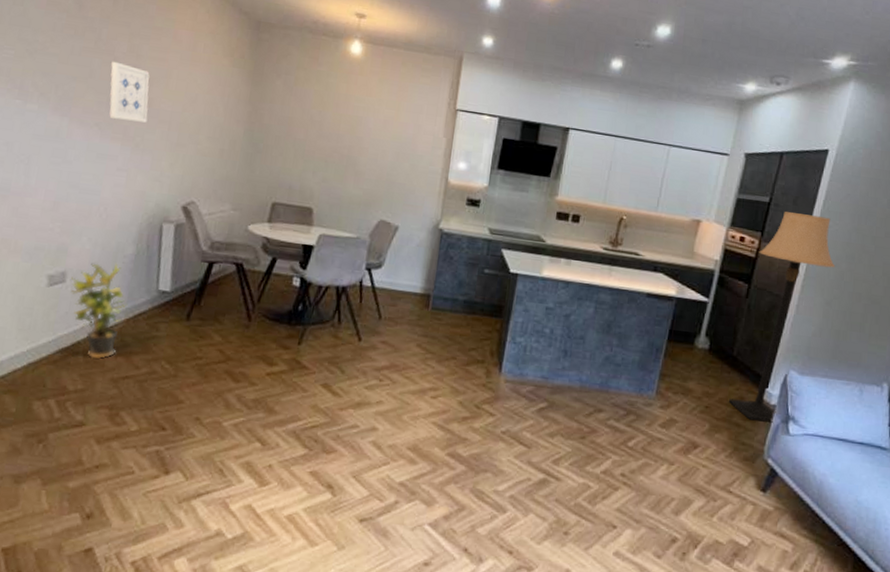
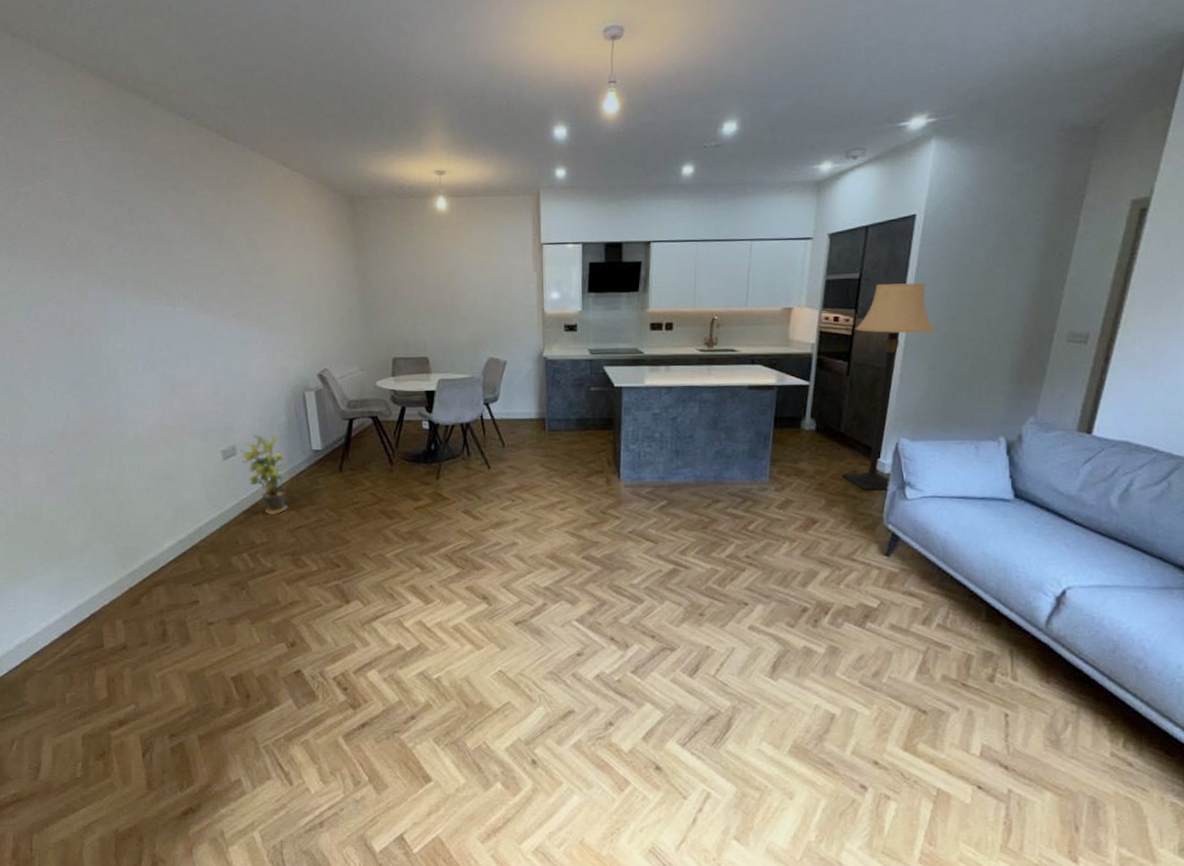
wall art: present [109,61,150,123] -> none [236,257,275,308]

